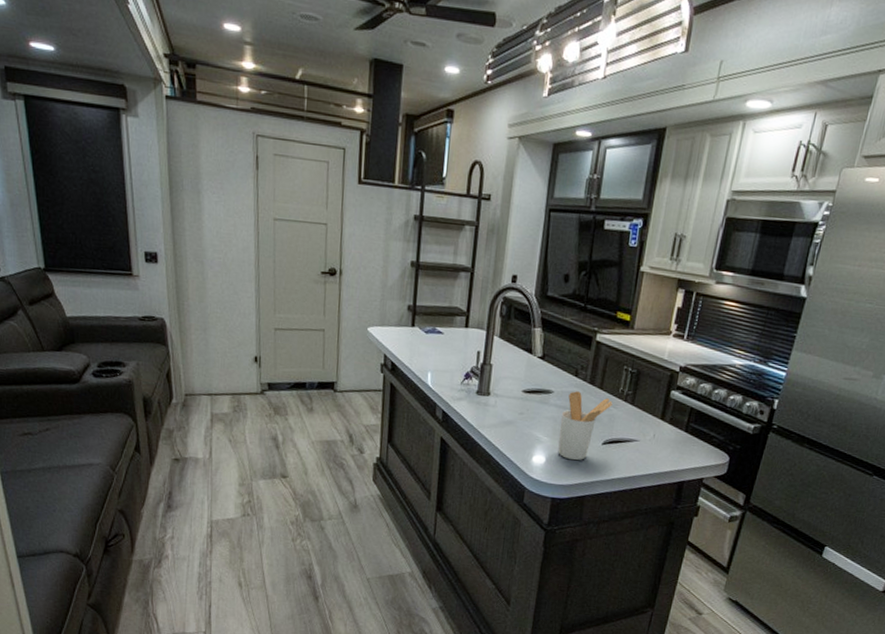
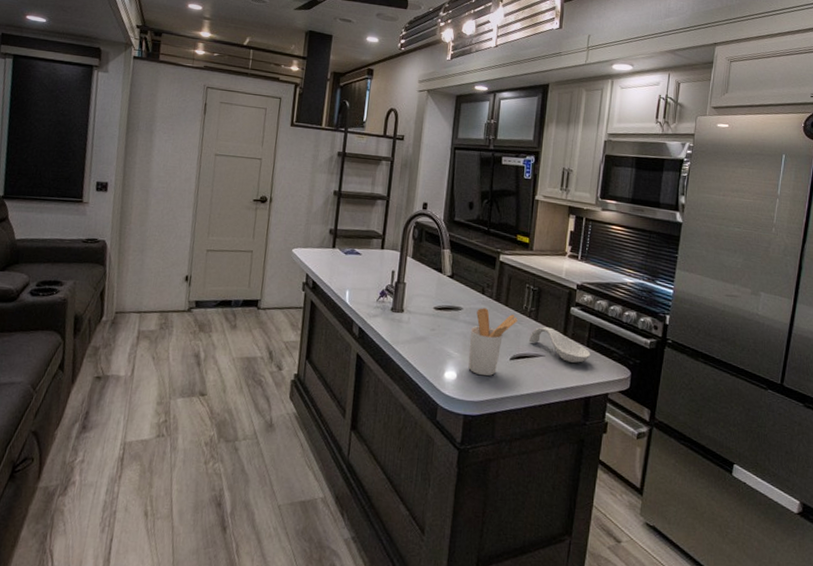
spoon rest: none [623,411,689,448] -> present [528,327,591,363]

